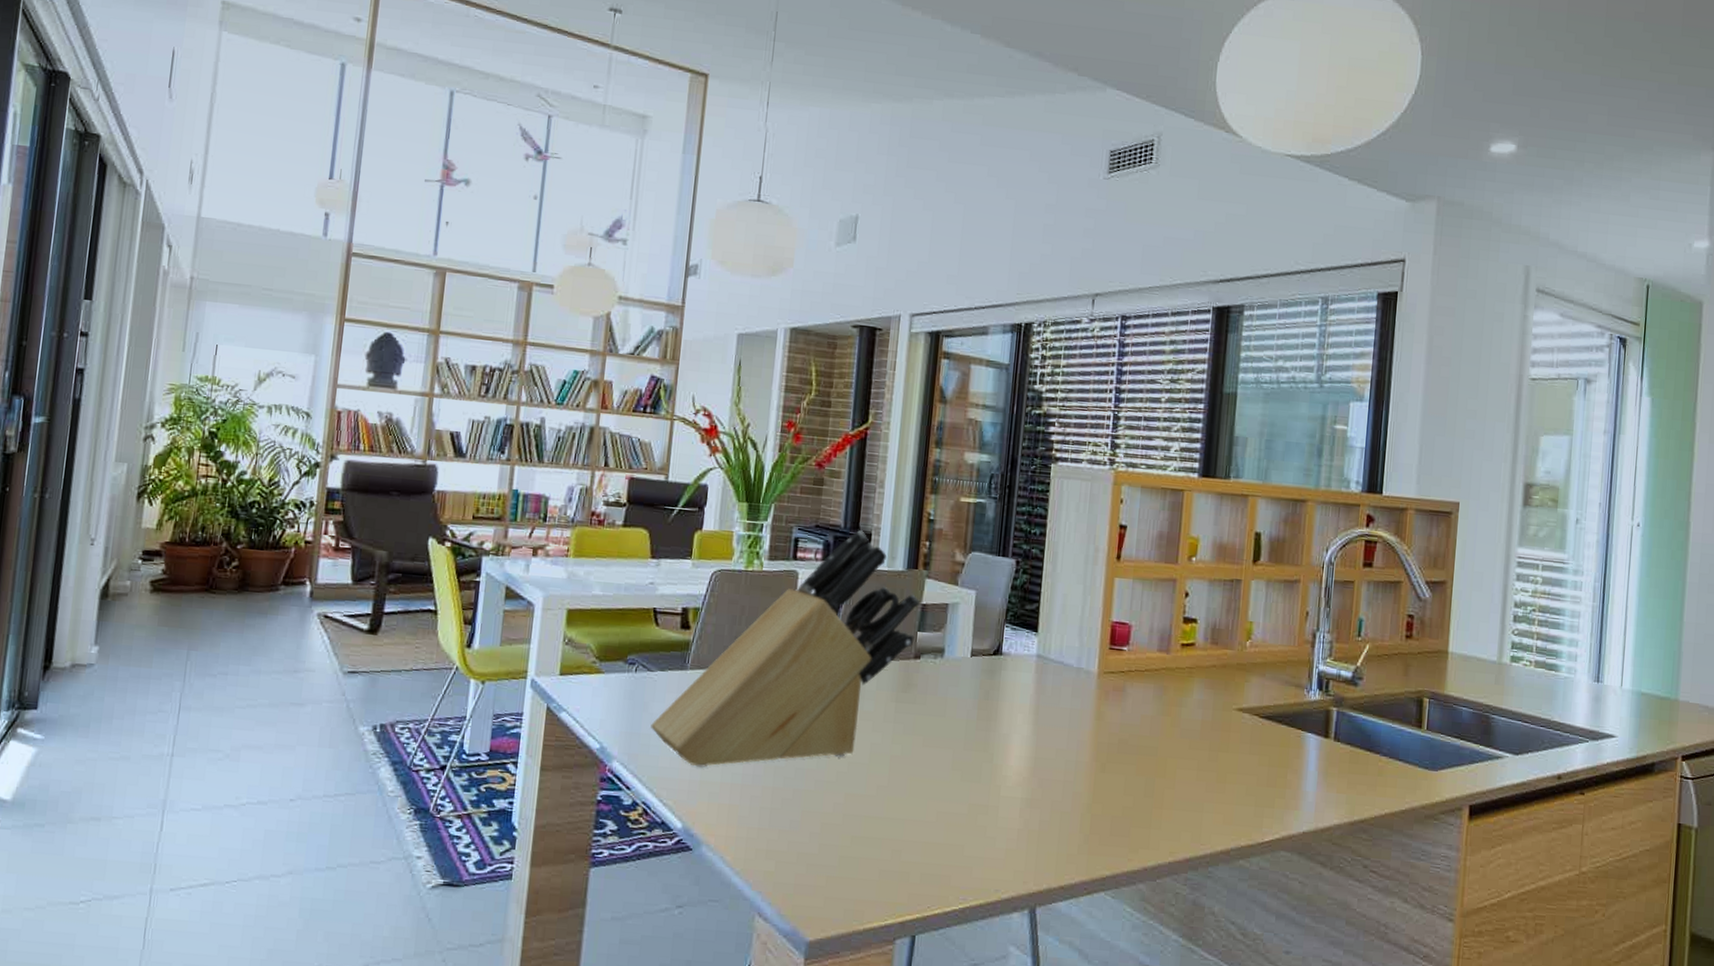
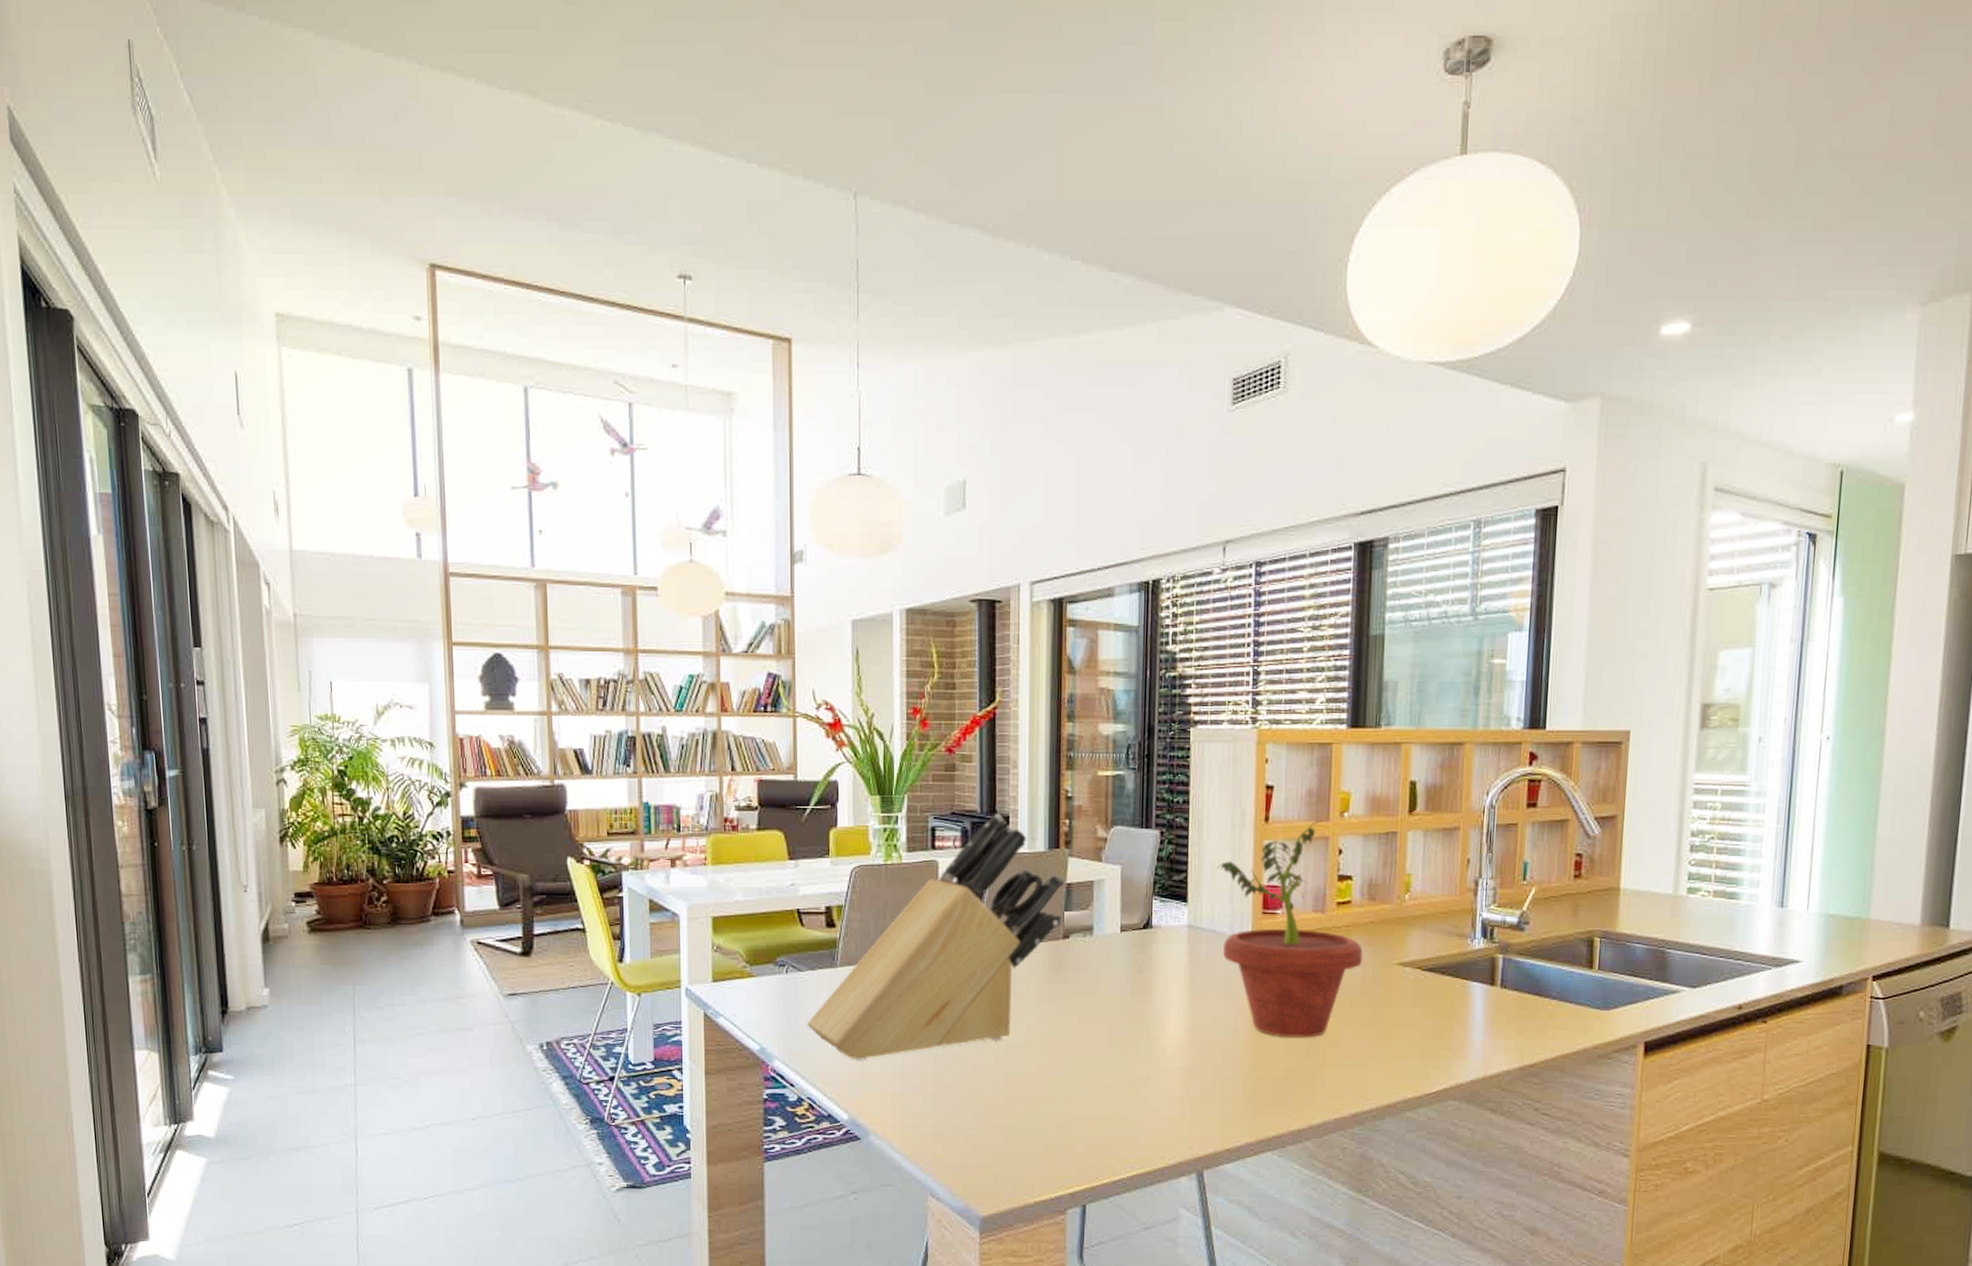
potted plant: none [1068,562,1204,777] -> present [1217,820,1363,1038]

